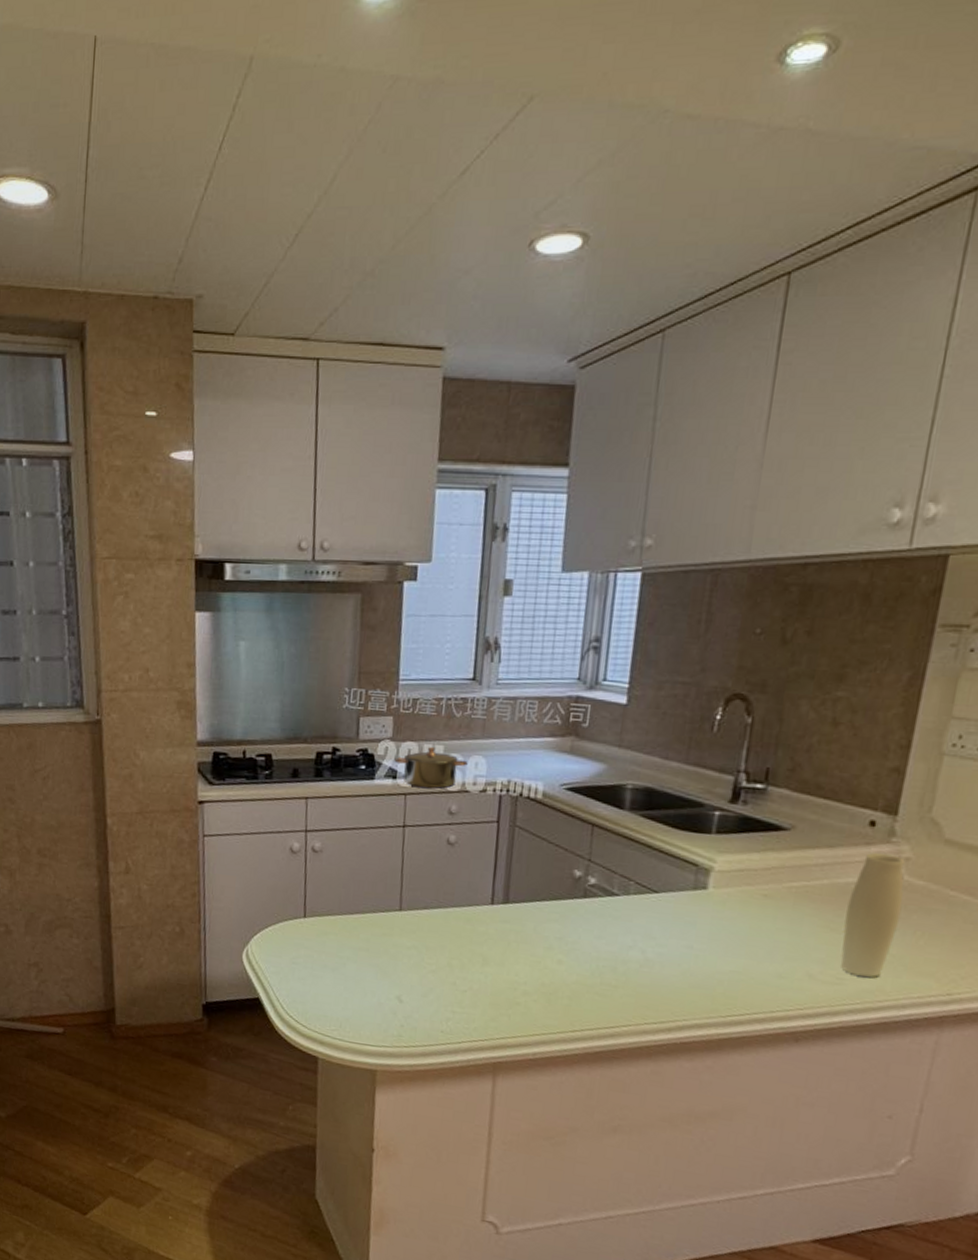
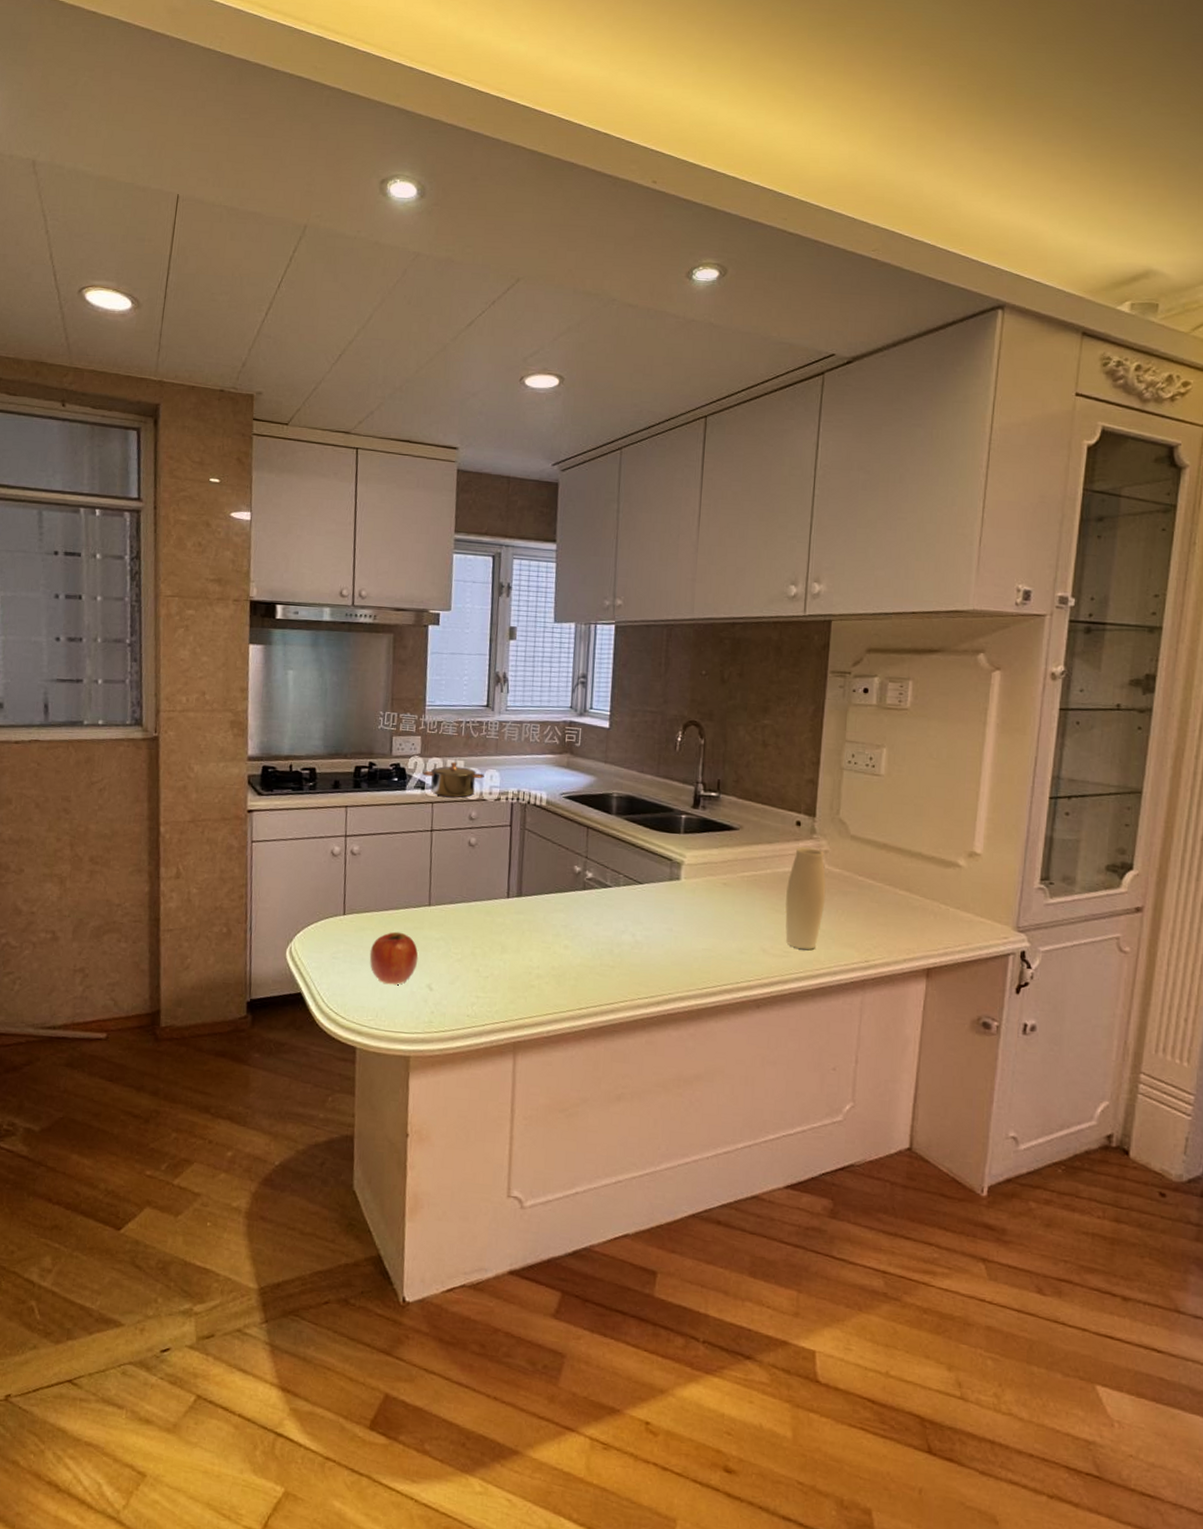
fruit: none [332,937,387,995] -> present [369,931,419,985]

